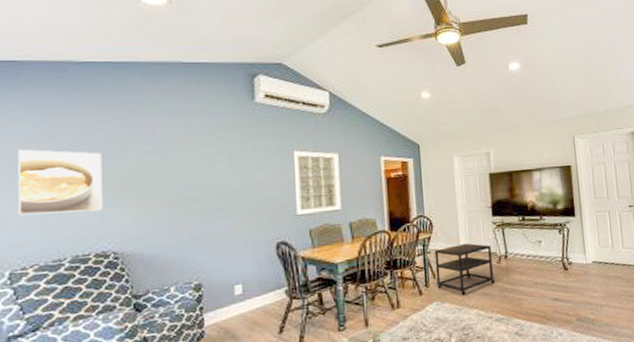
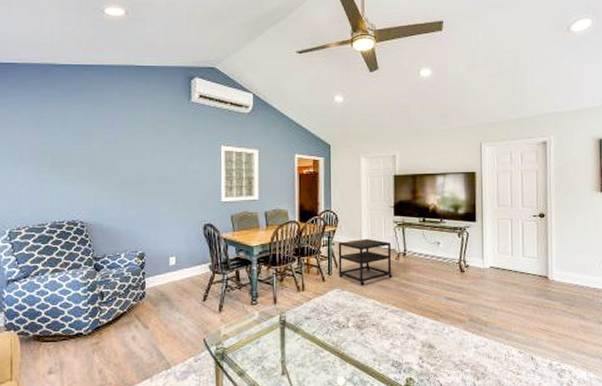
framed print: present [18,149,103,216] -> none [16,135,74,188]

